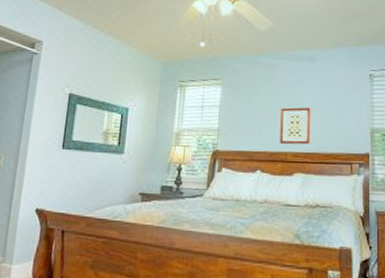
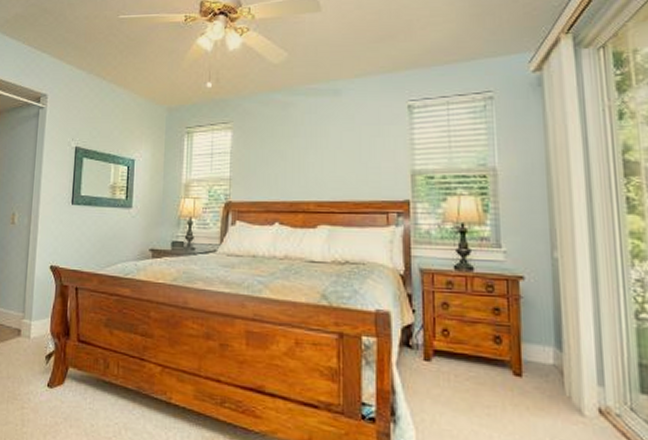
wall art: present [280,107,311,145] -> none [300,148,336,193]

